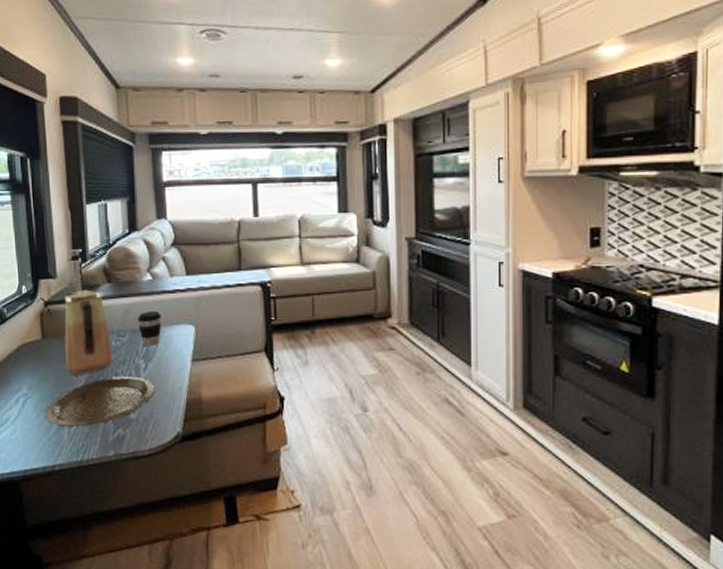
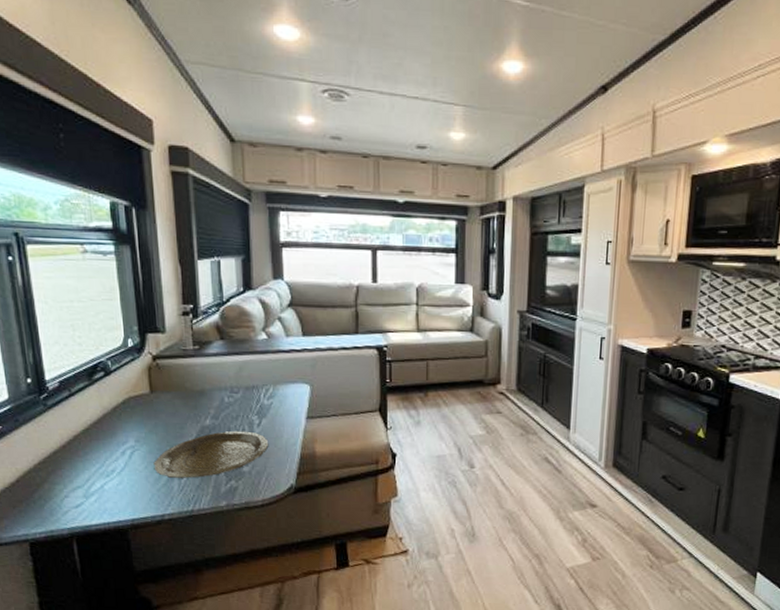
vase: present [64,291,113,375] -> none [173,346,226,429]
coffee cup: present [138,311,162,346] -> none [252,369,277,403]

